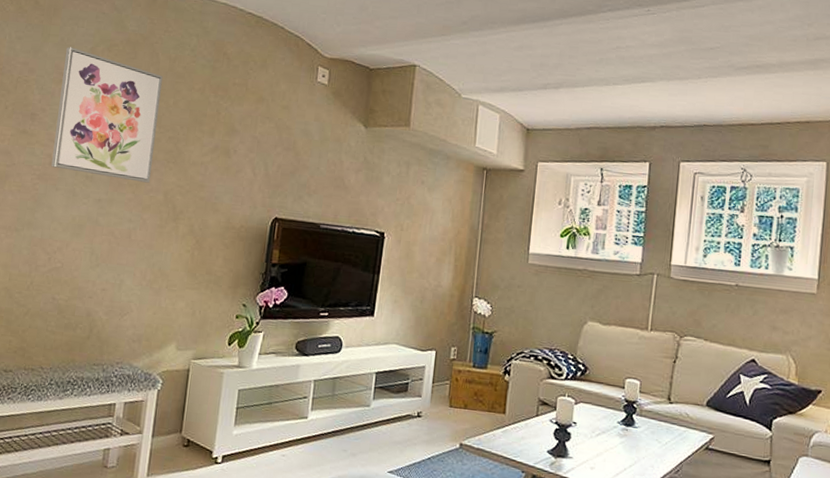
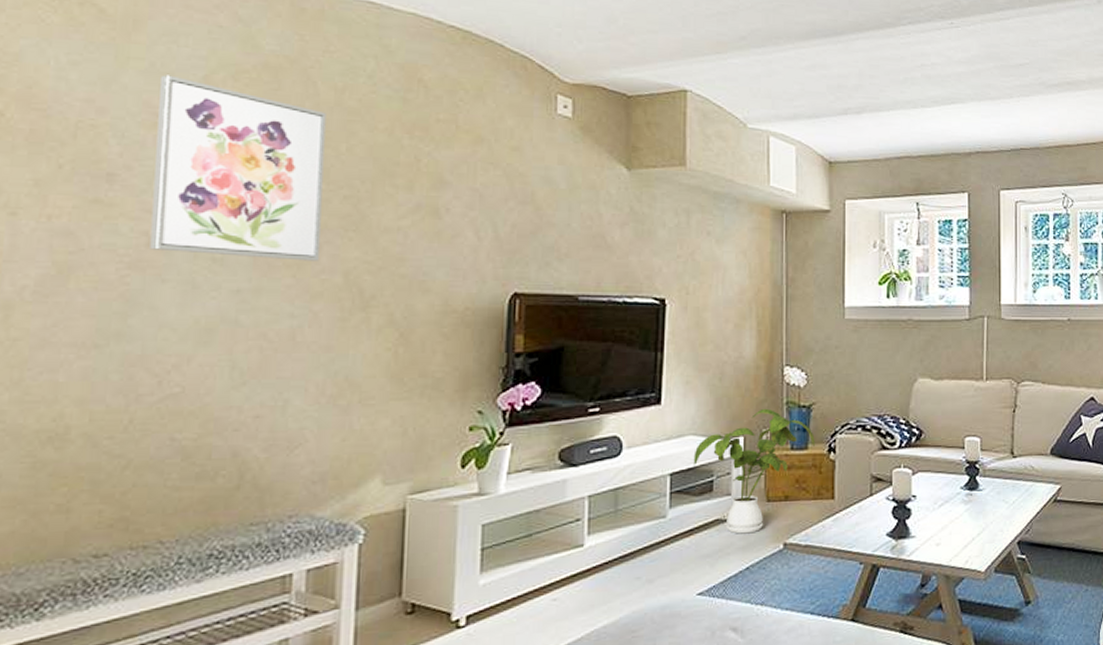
house plant: none [394,330,494,431] -> present [693,408,815,534]

